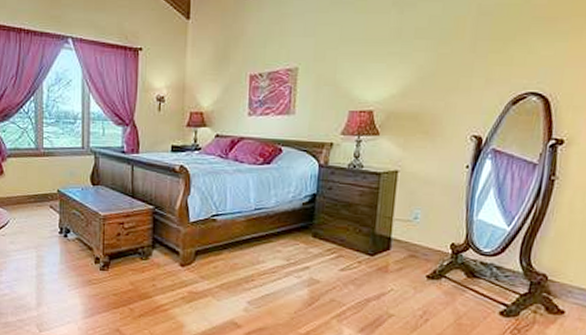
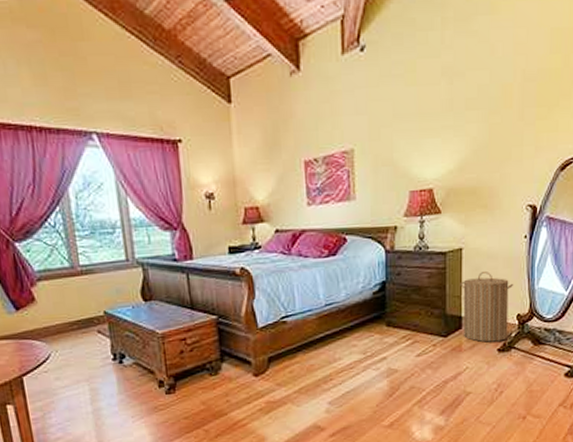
laundry hamper: none [392,196,451,268] -> present [460,272,514,343]

